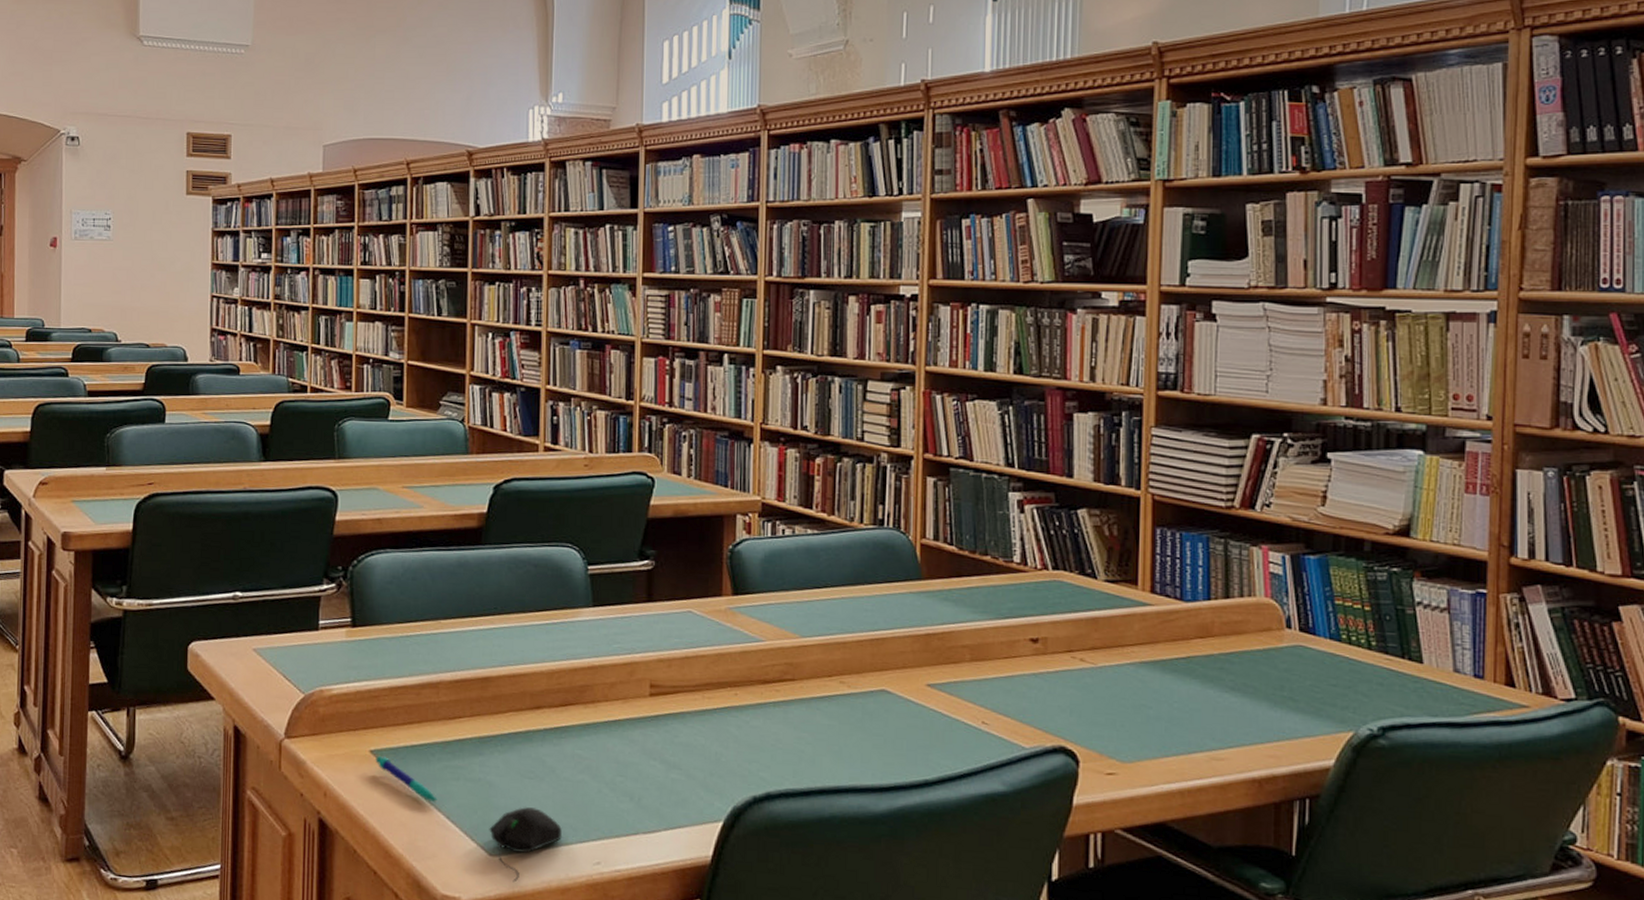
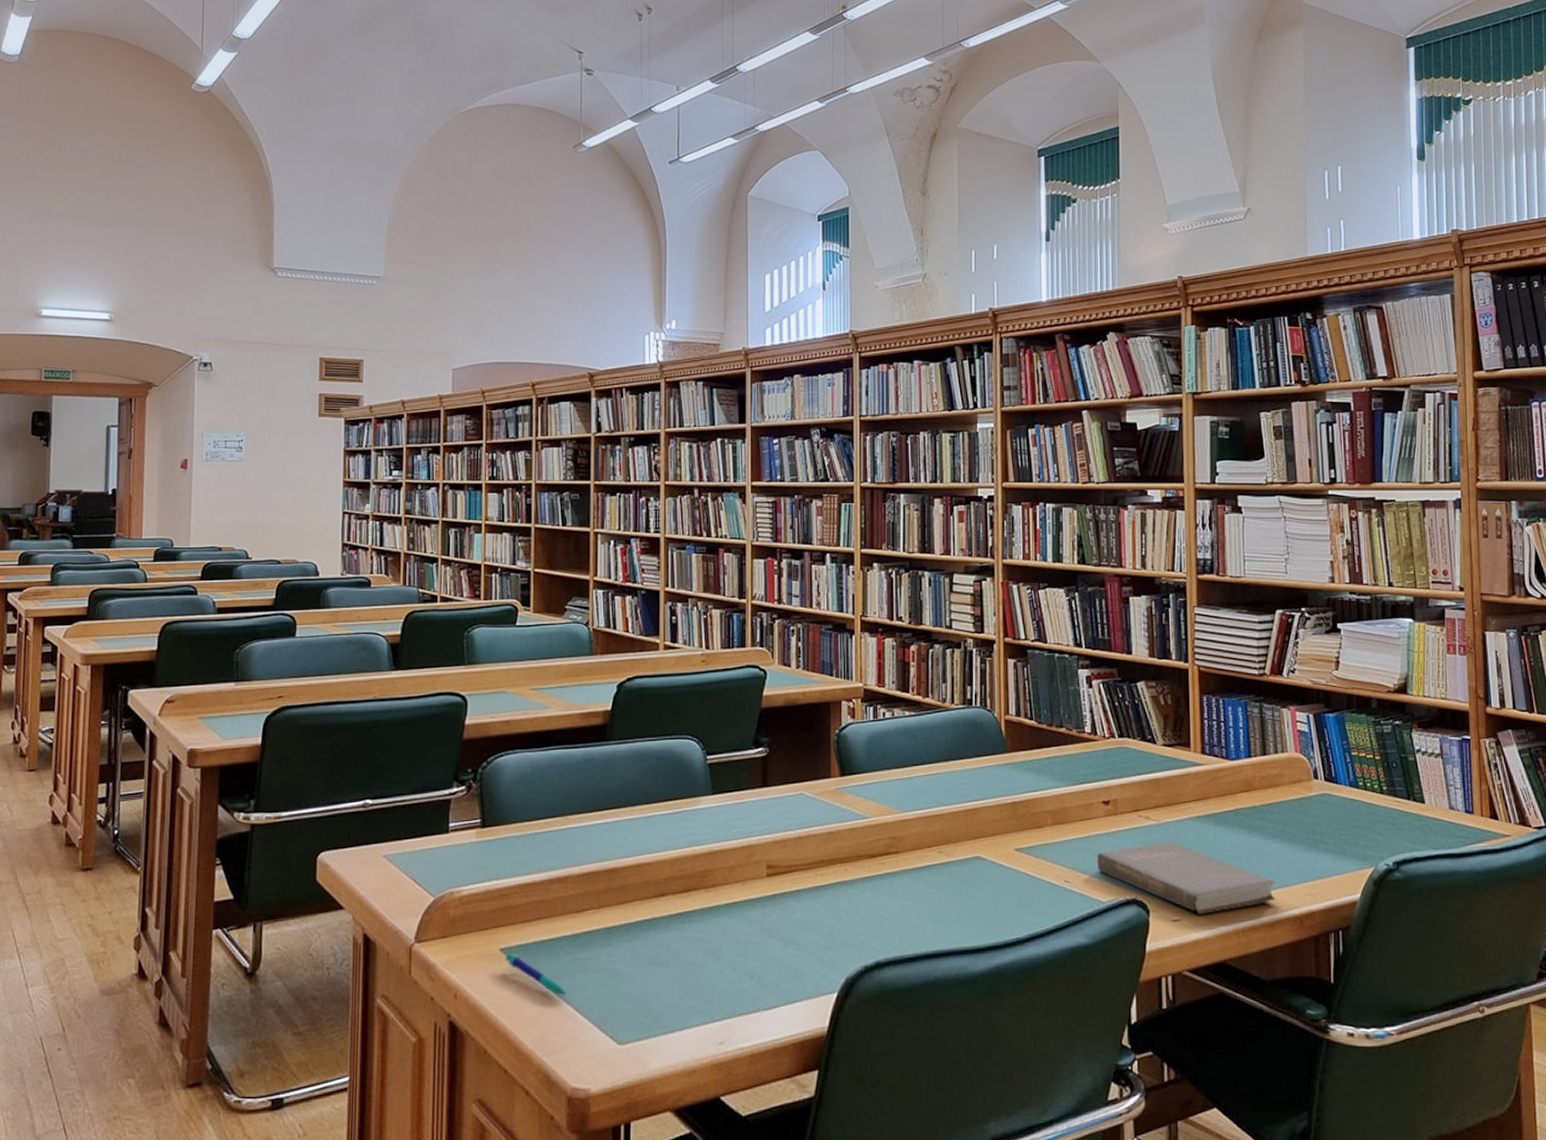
computer mouse: present [489,807,563,883] -> none [617,993,688,1069]
book: none [1020,687,1232,770] -> present [1096,841,1276,915]

